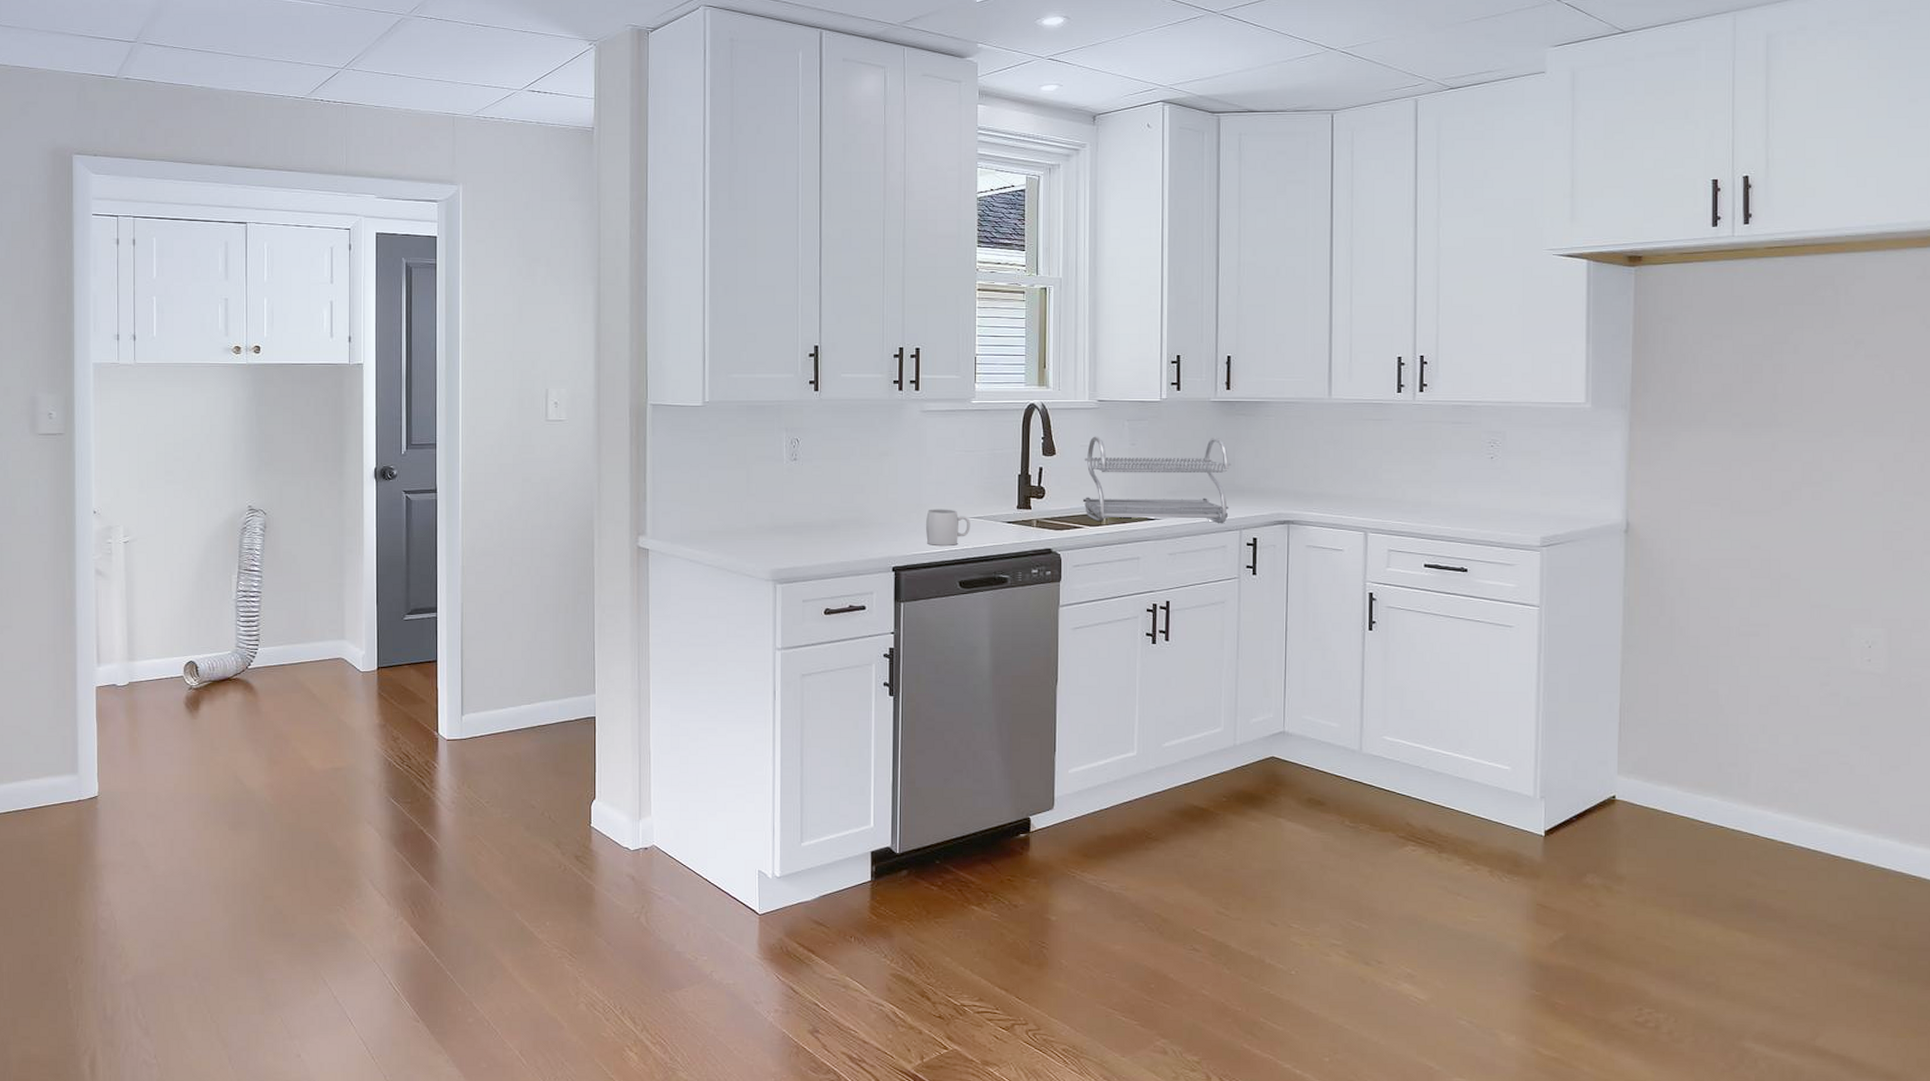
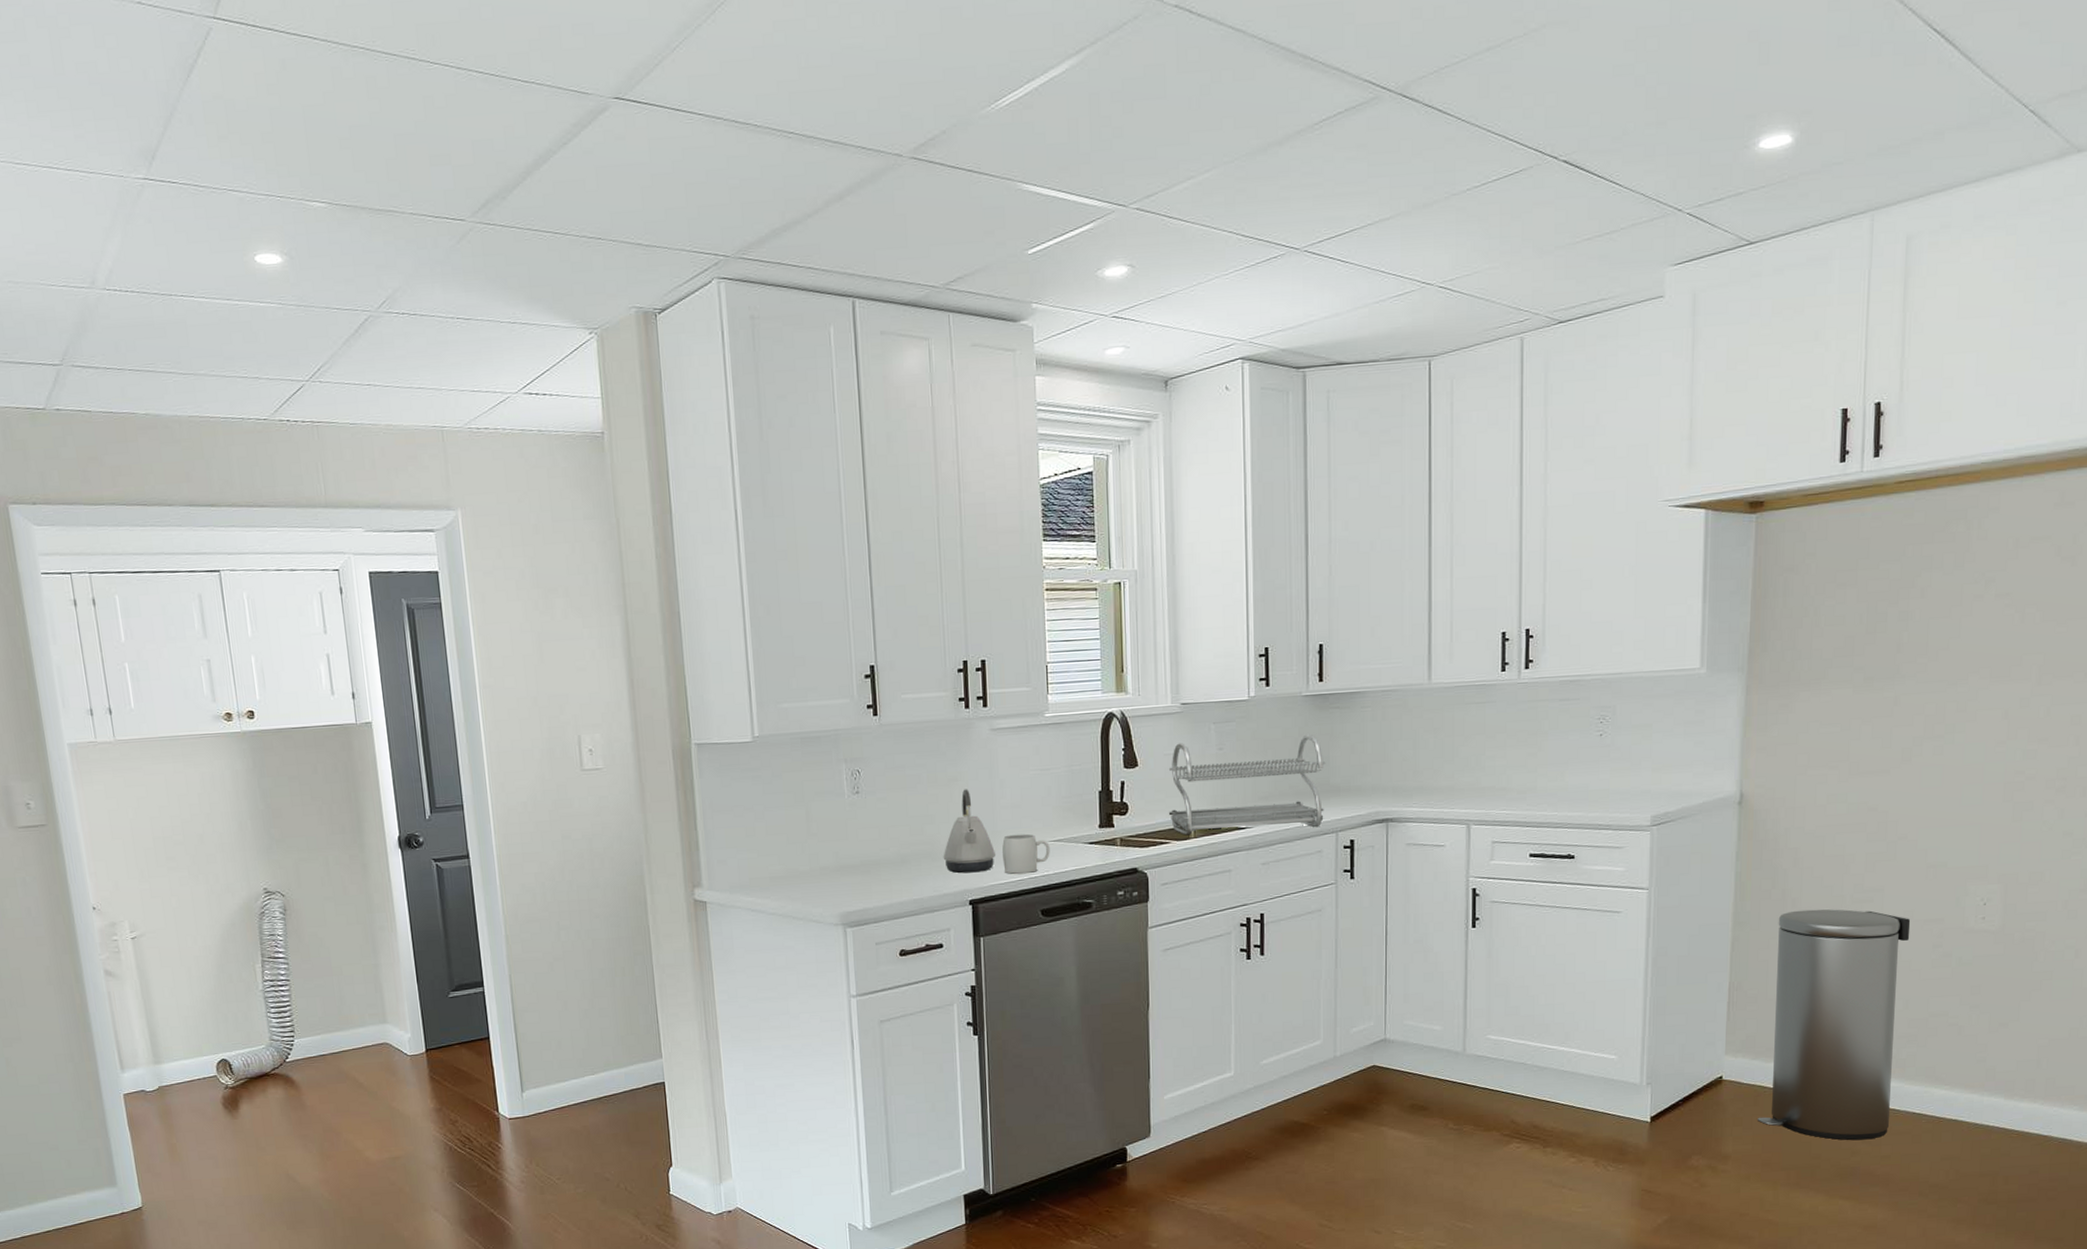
kettle: none [870,463,920,542] -> present [943,789,996,874]
pedal bin: none [1651,638,1797,872] -> present [1756,909,1911,1140]

